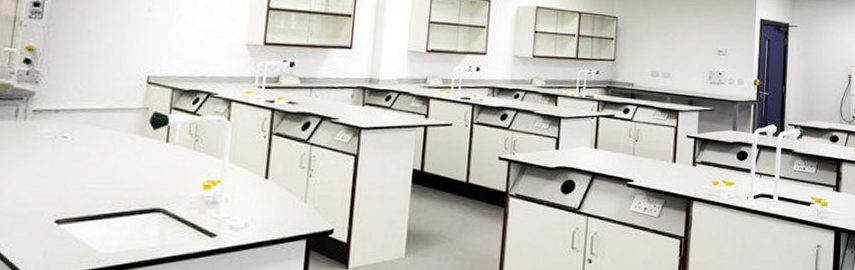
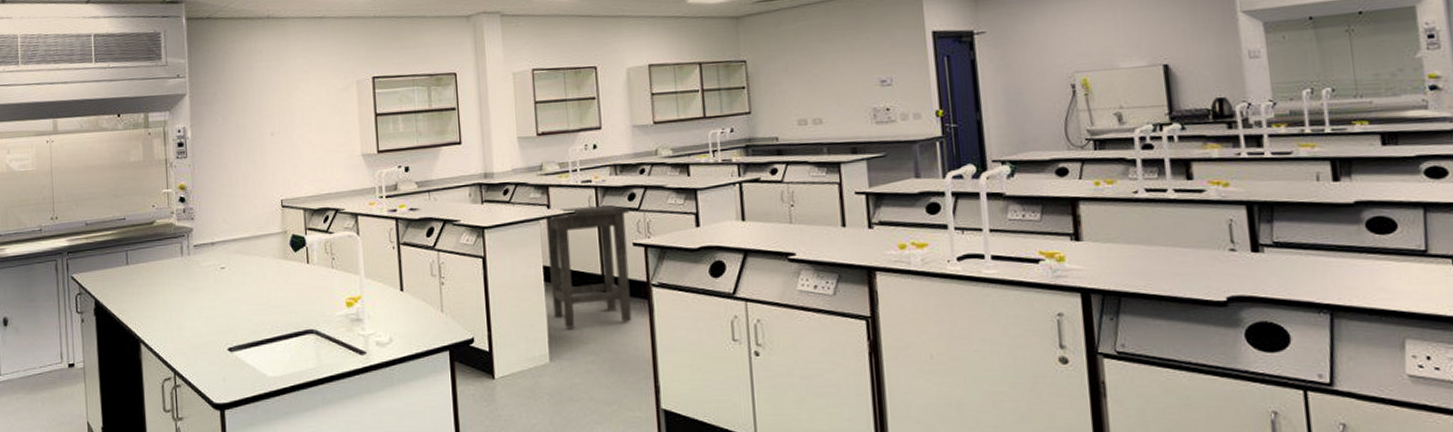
bar stool: none [415,120,501,227] -> present [545,204,632,328]

